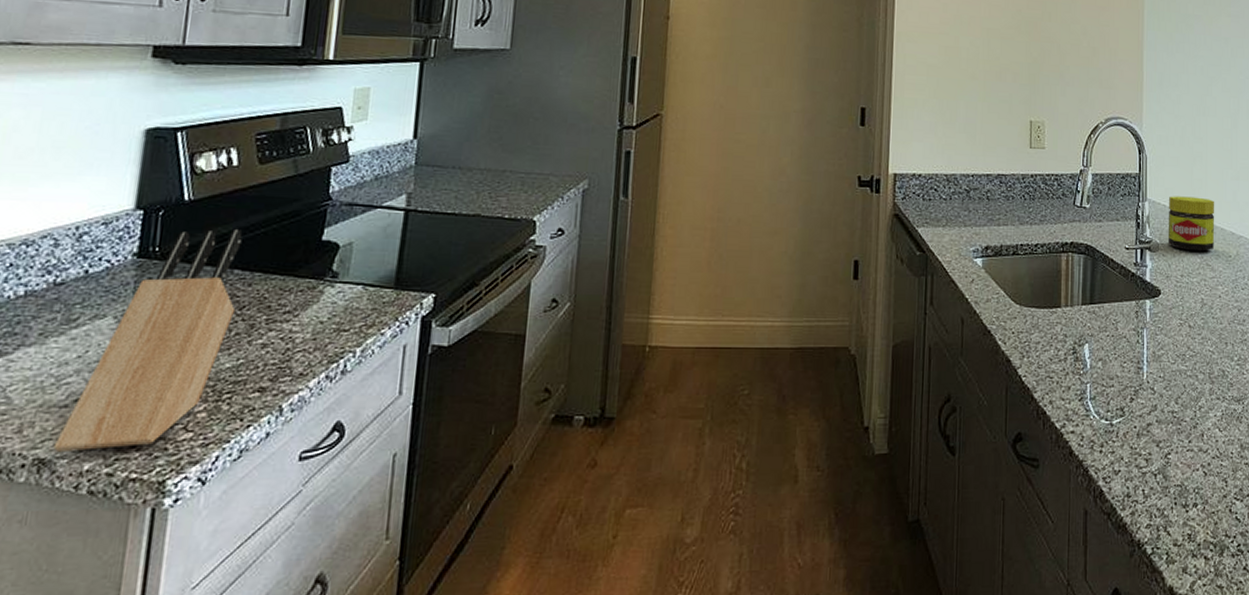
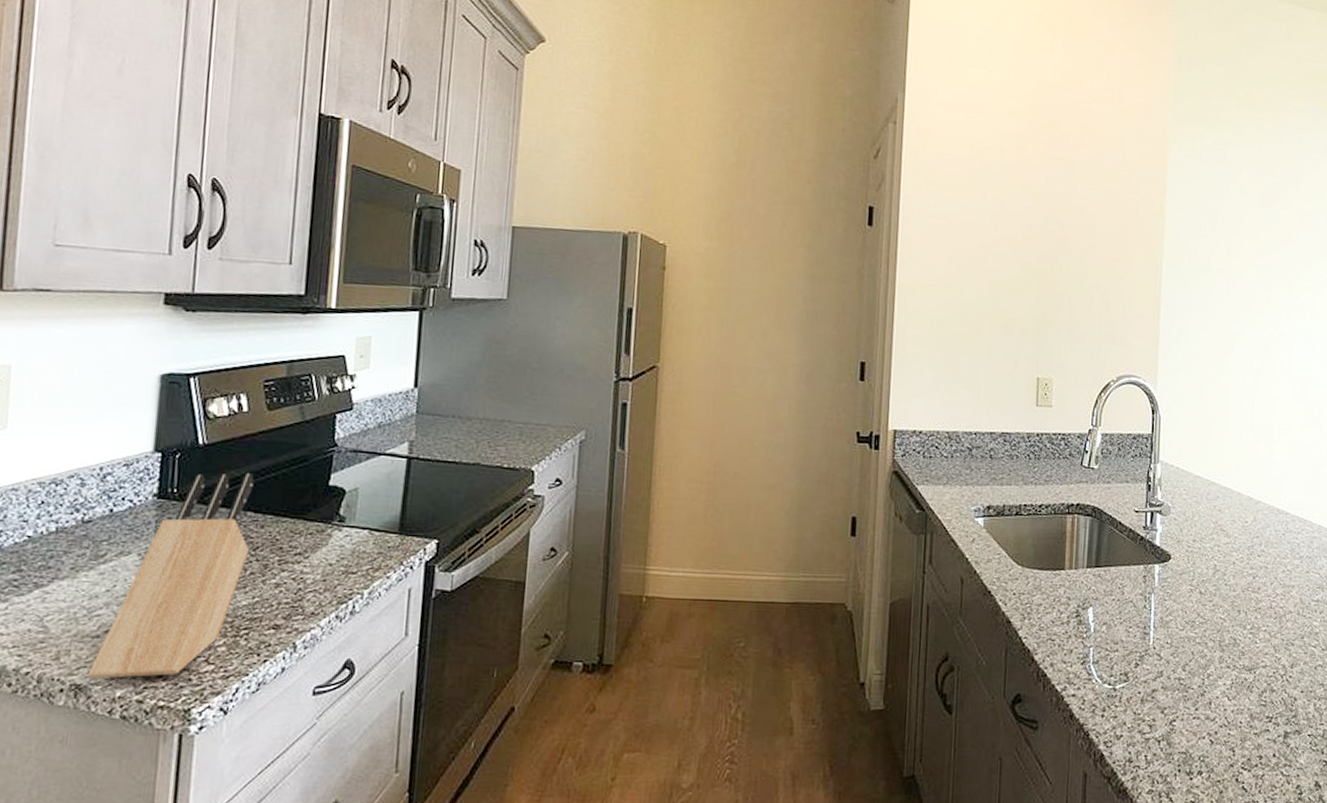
jar: present [1167,196,1215,252] -> none [1180,458,1233,516]

